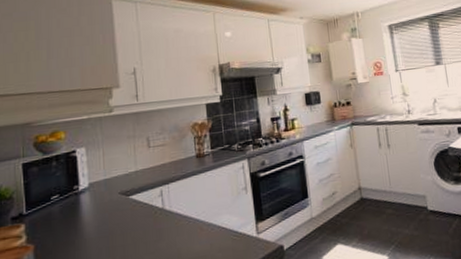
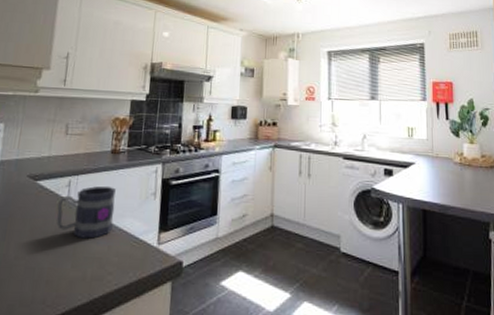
mug: none [154,188,211,242] -> present [57,185,116,239]

